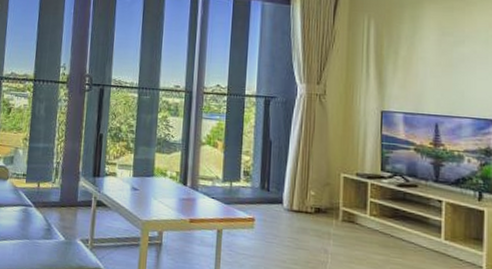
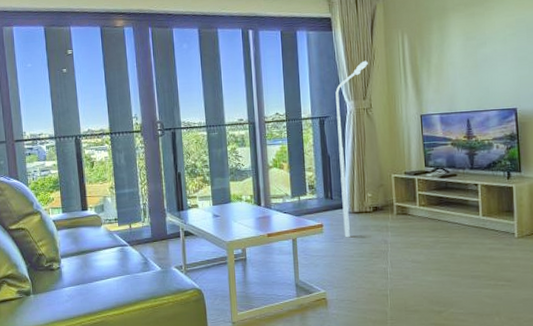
floor lamp: none [278,41,327,239] -> present [335,60,368,238]

